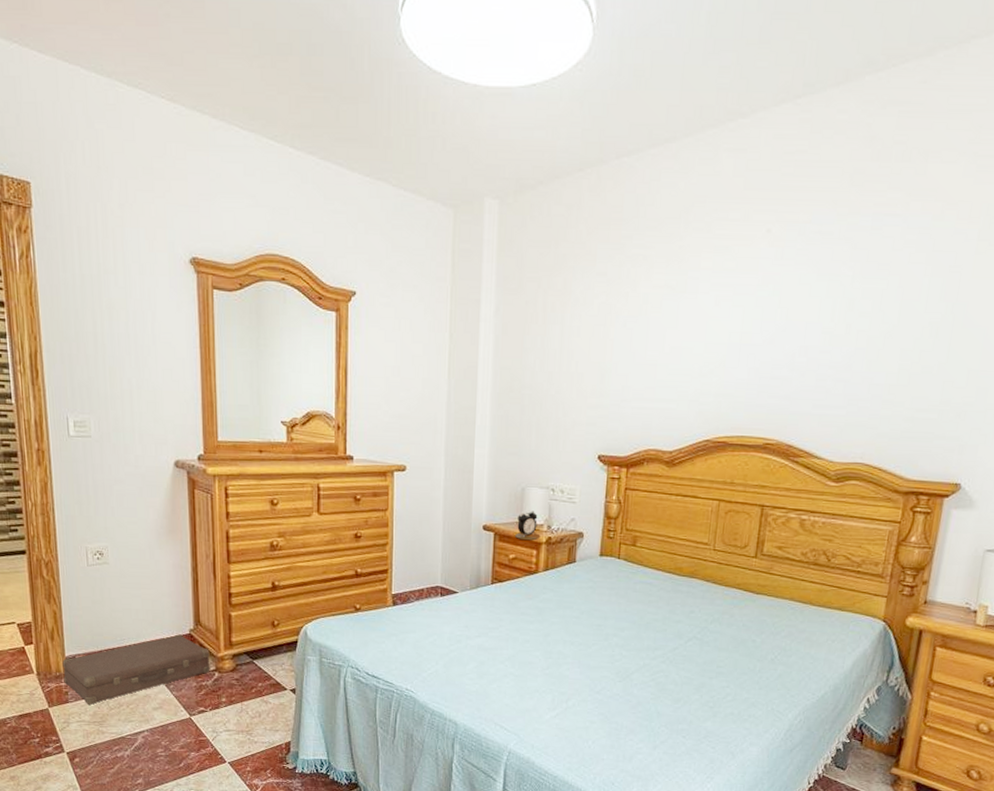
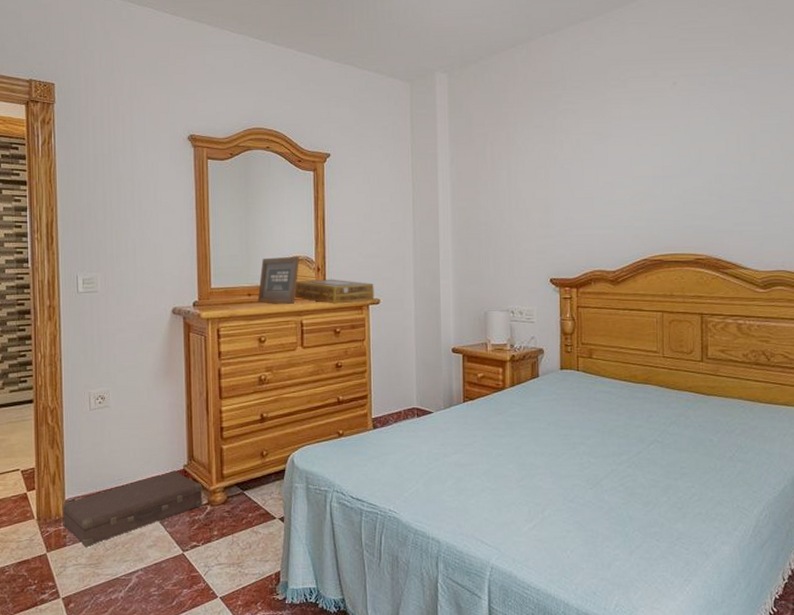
picture frame: none [269,410,317,465] -> present [257,256,299,304]
decorative box: none [311,439,400,468] -> present [294,279,374,304]
alarm clock: present [515,510,541,541] -> none [482,332,505,360]

